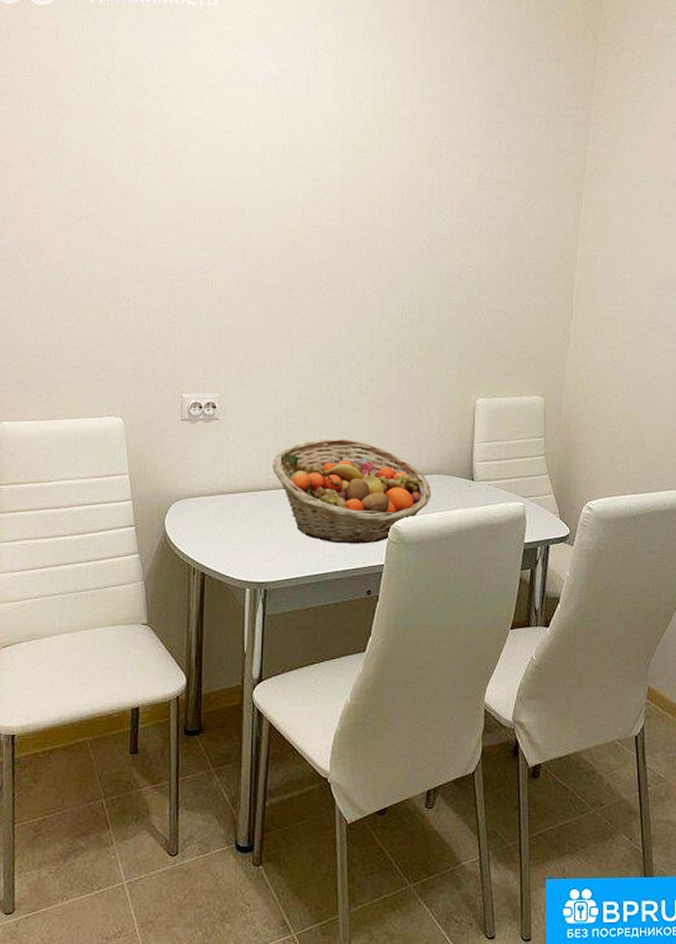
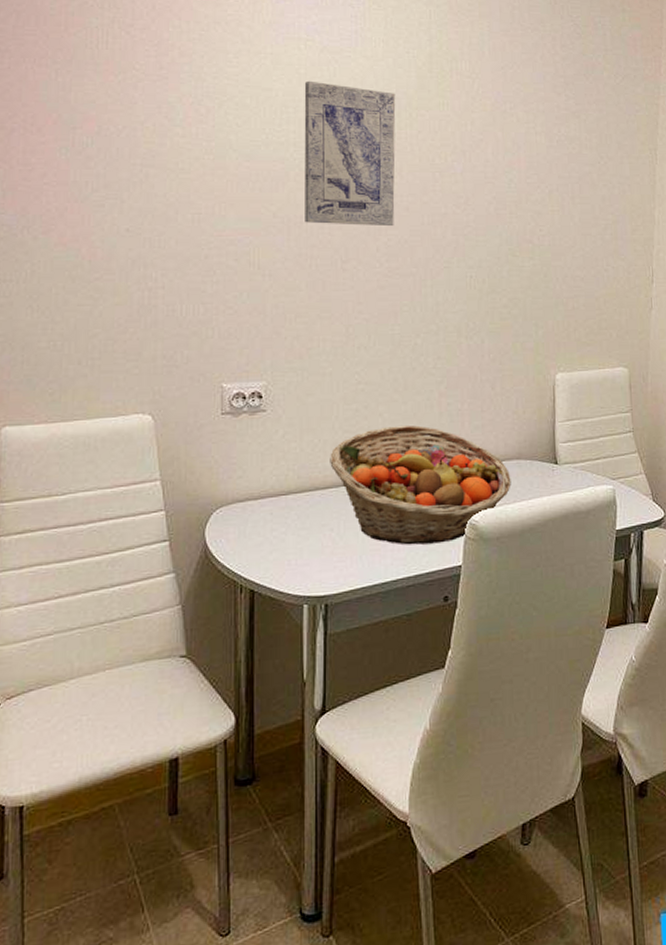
wall art: none [257,124,342,260] -> present [304,80,396,227]

